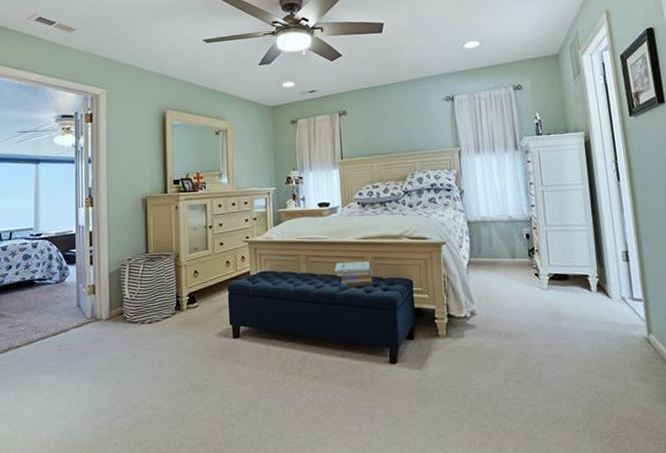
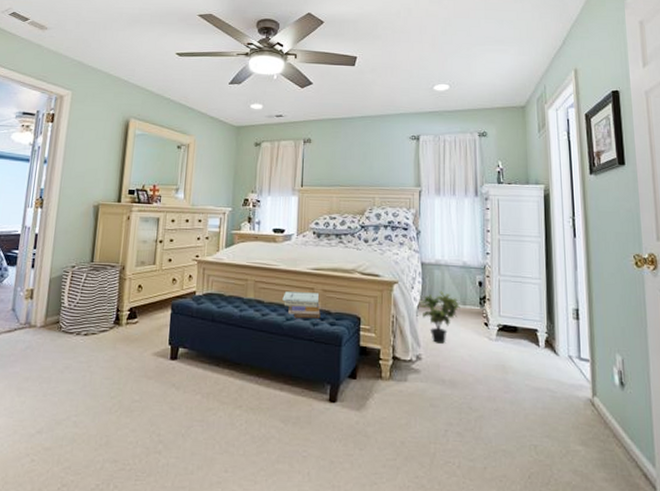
potted plant: none [469,247,510,298] -> present [420,291,460,344]

